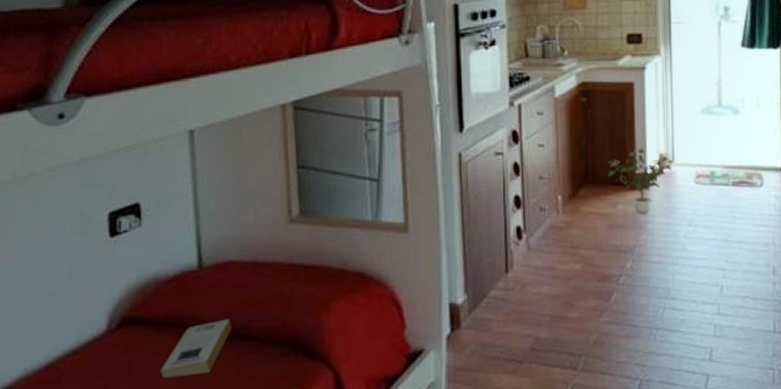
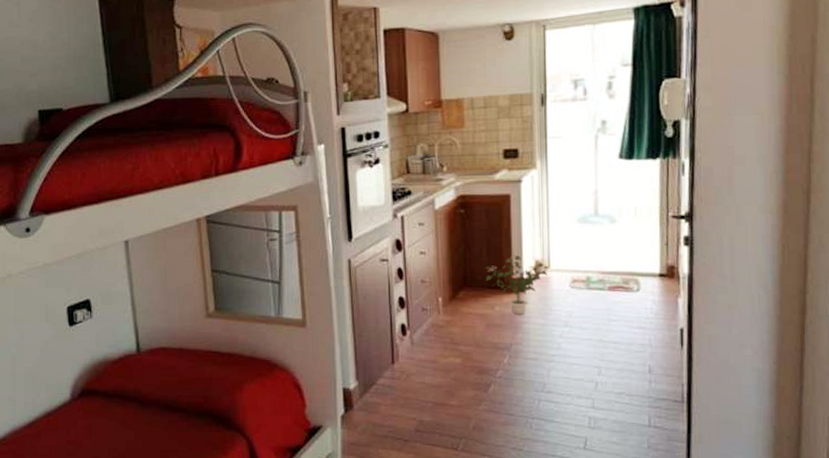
book: present [161,319,232,378] -> none [113,394,165,438]

